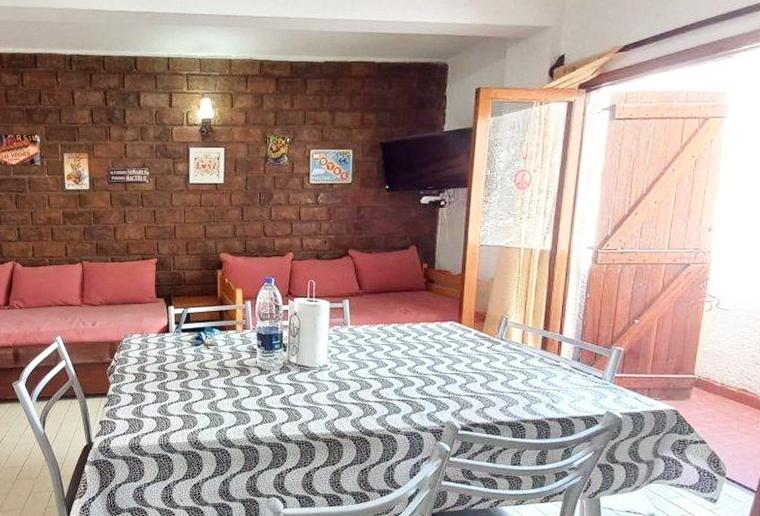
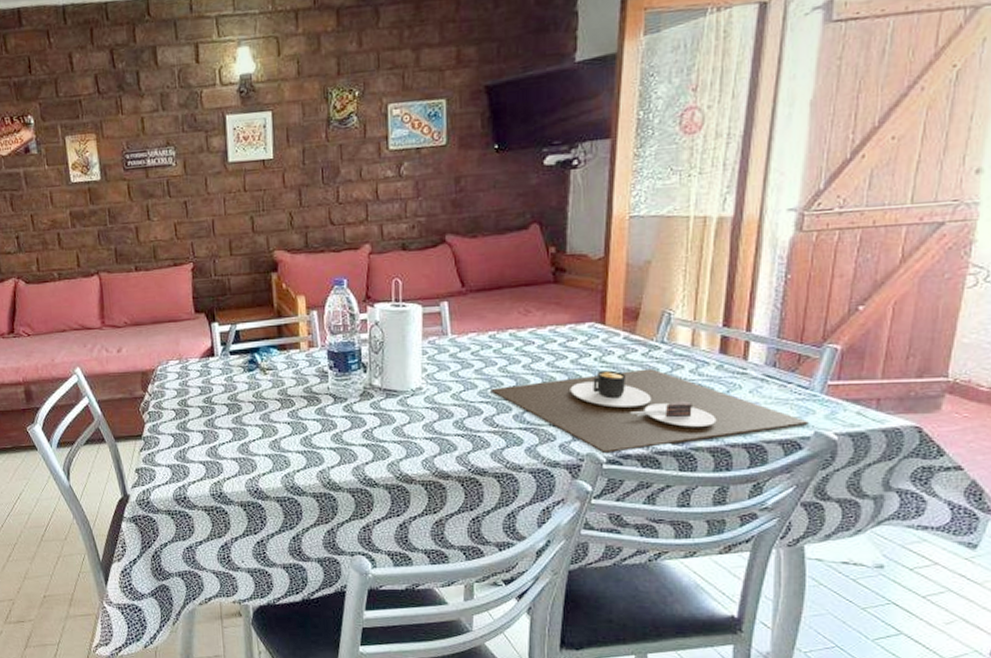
place setting: none [378,358,602,422] -> present [491,369,809,454]

